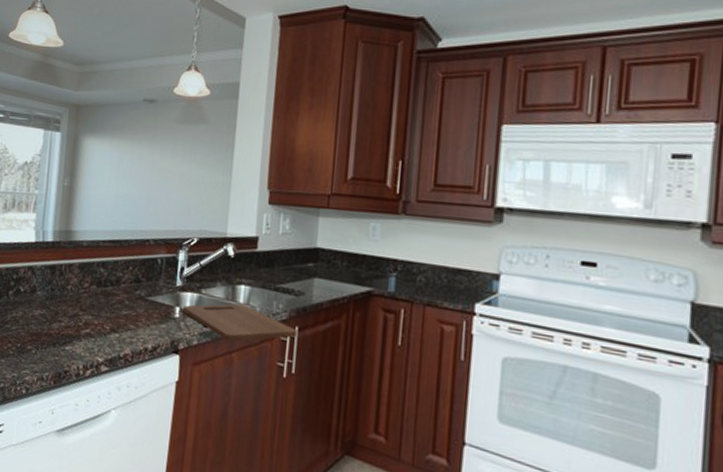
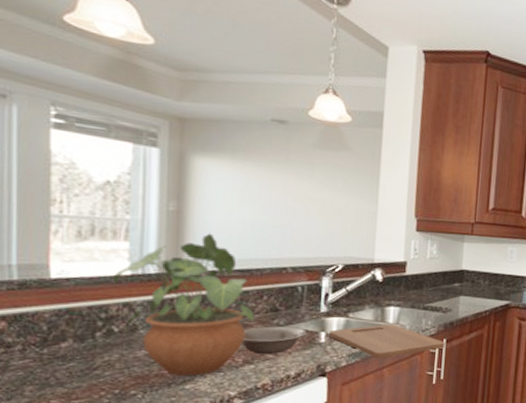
potted plant: none [23,206,122,339] -> present [112,233,255,376]
bowl: none [110,296,164,326] -> present [242,326,307,355]

